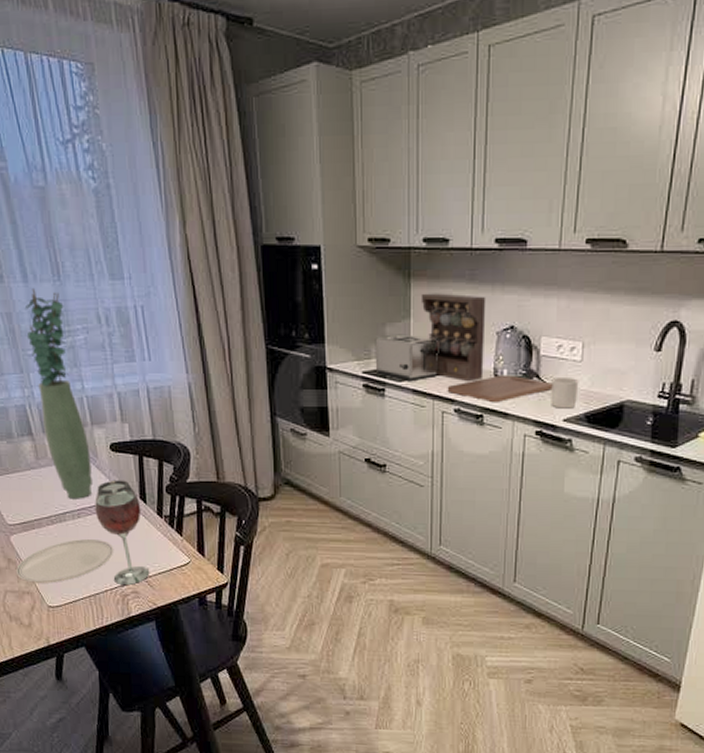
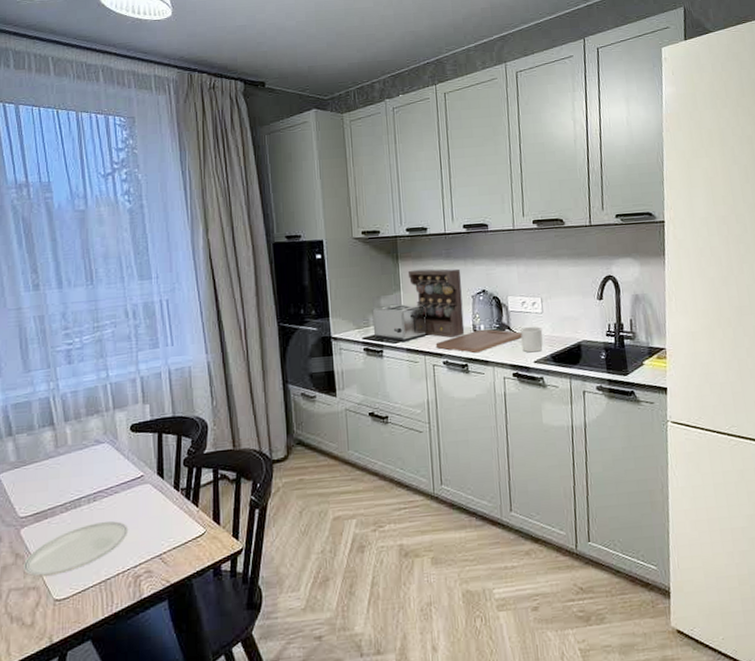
vase: present [24,289,94,499] -> none [56,293,112,483]
wineglass: present [95,480,150,585] -> none [112,458,165,566]

